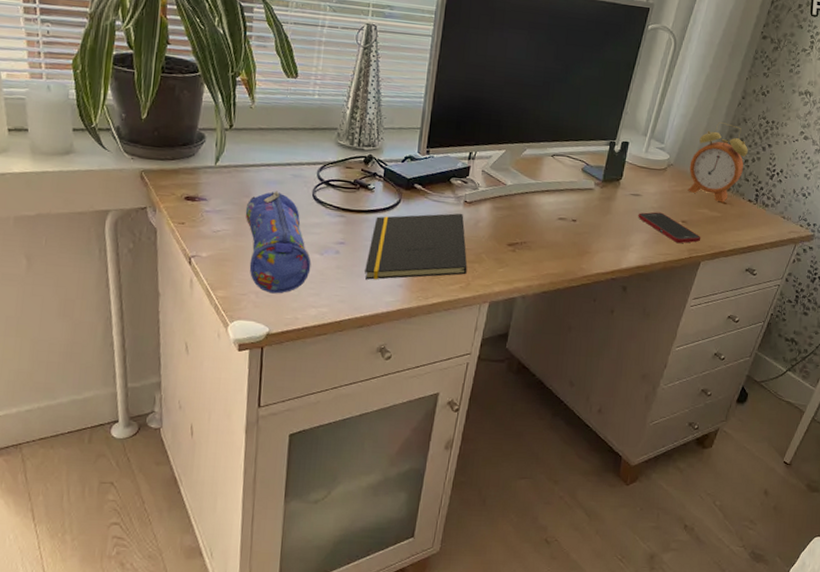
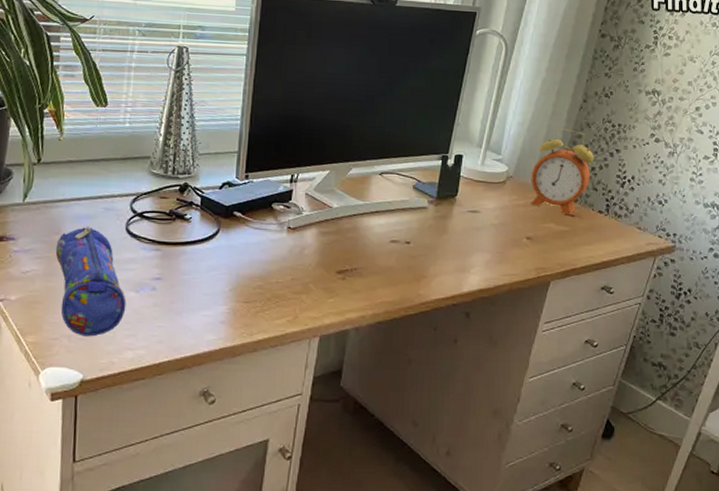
notepad: present [365,213,467,280] -> none [184,240,294,317]
cell phone: present [638,212,701,244] -> none [477,229,549,263]

